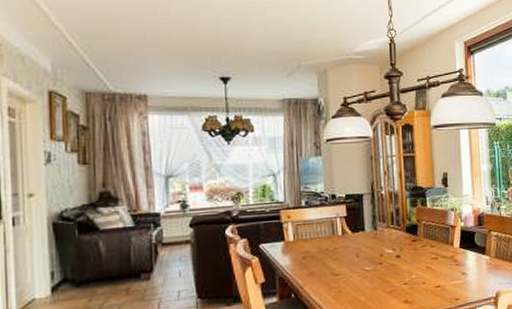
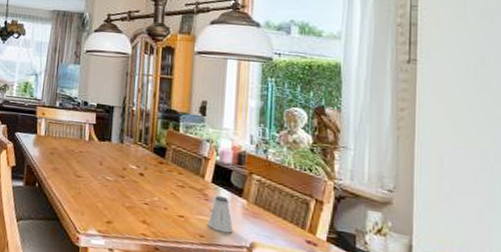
saltshaker: none [461,257,481,291] -> present [208,195,233,234]

